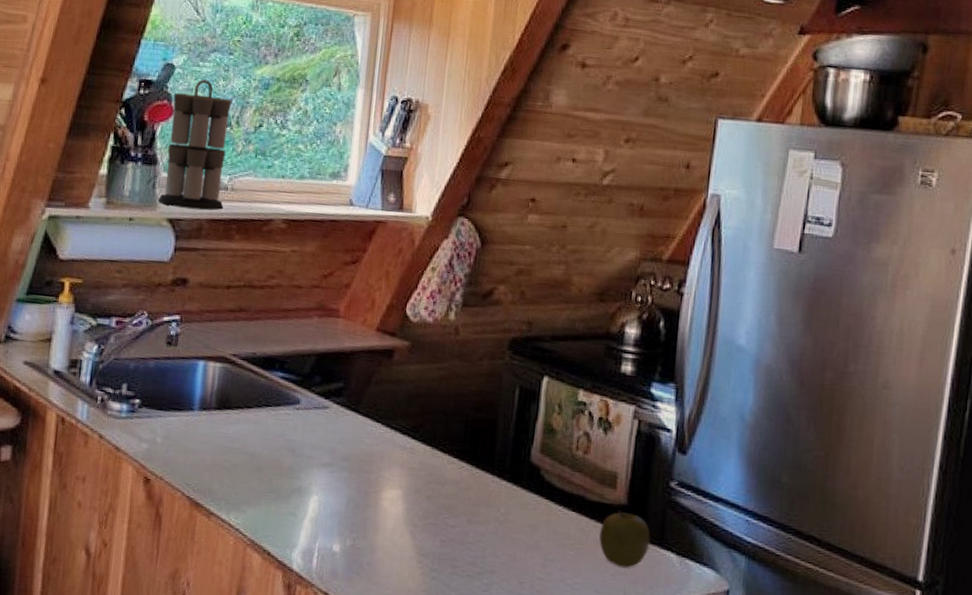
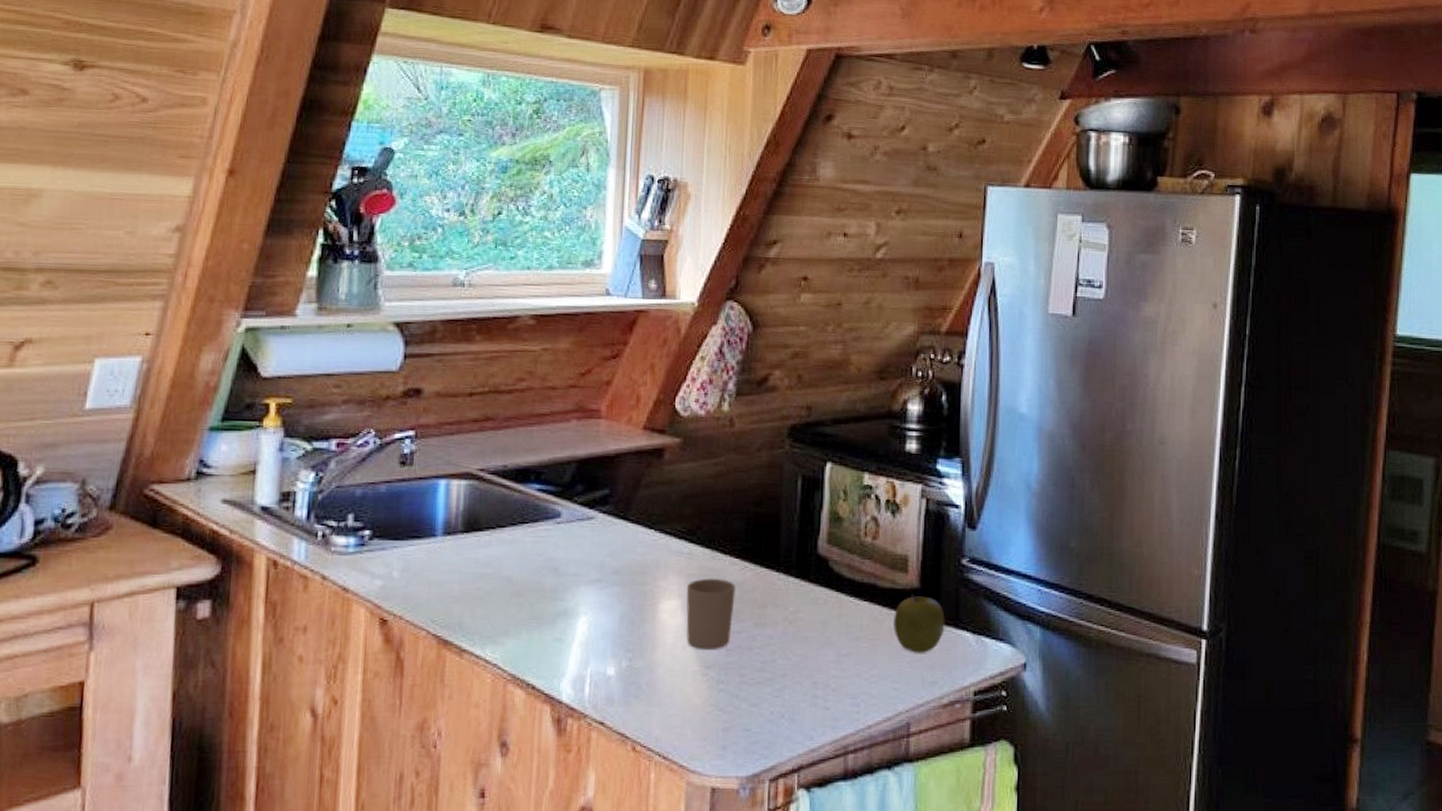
spice rack: present [158,79,232,211] -> none [382,164,465,311]
mug: none [405,473,452,540] -> present [686,579,736,649]

